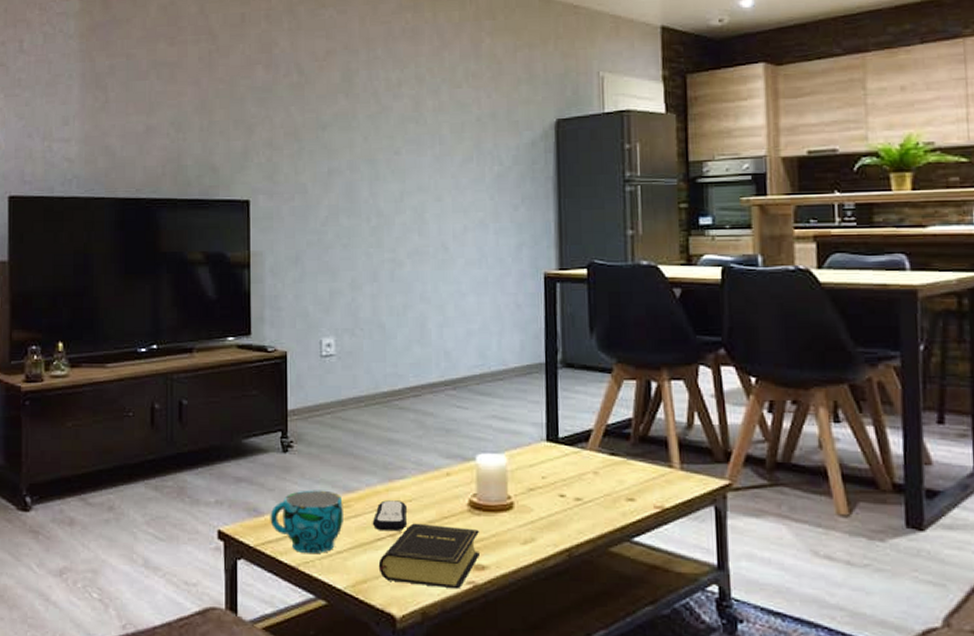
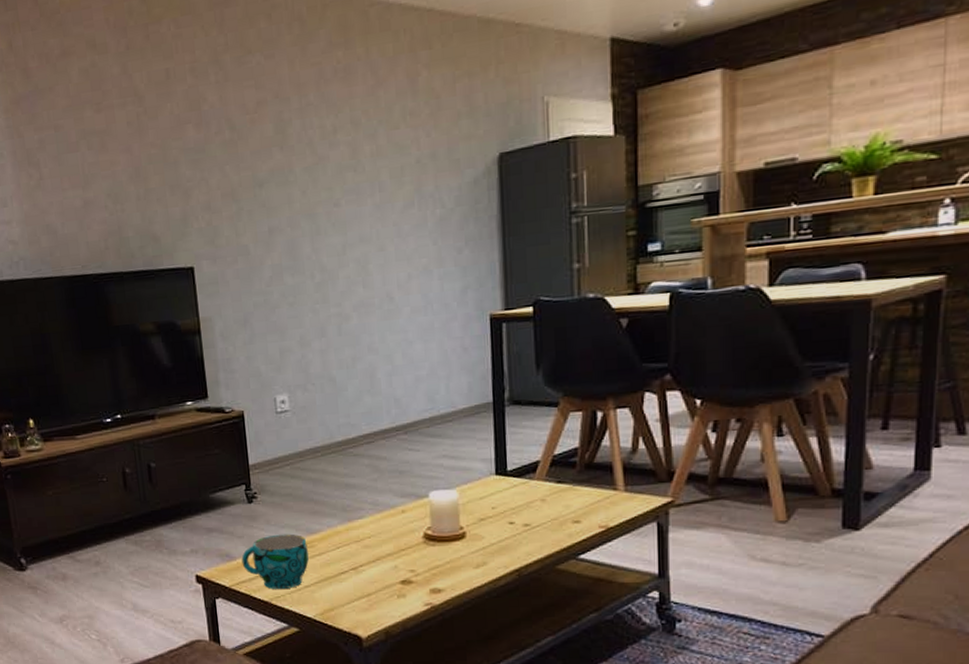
remote control: present [372,500,408,530] -> none [335,538,367,565]
book: present [378,523,479,590] -> none [343,556,436,611]

